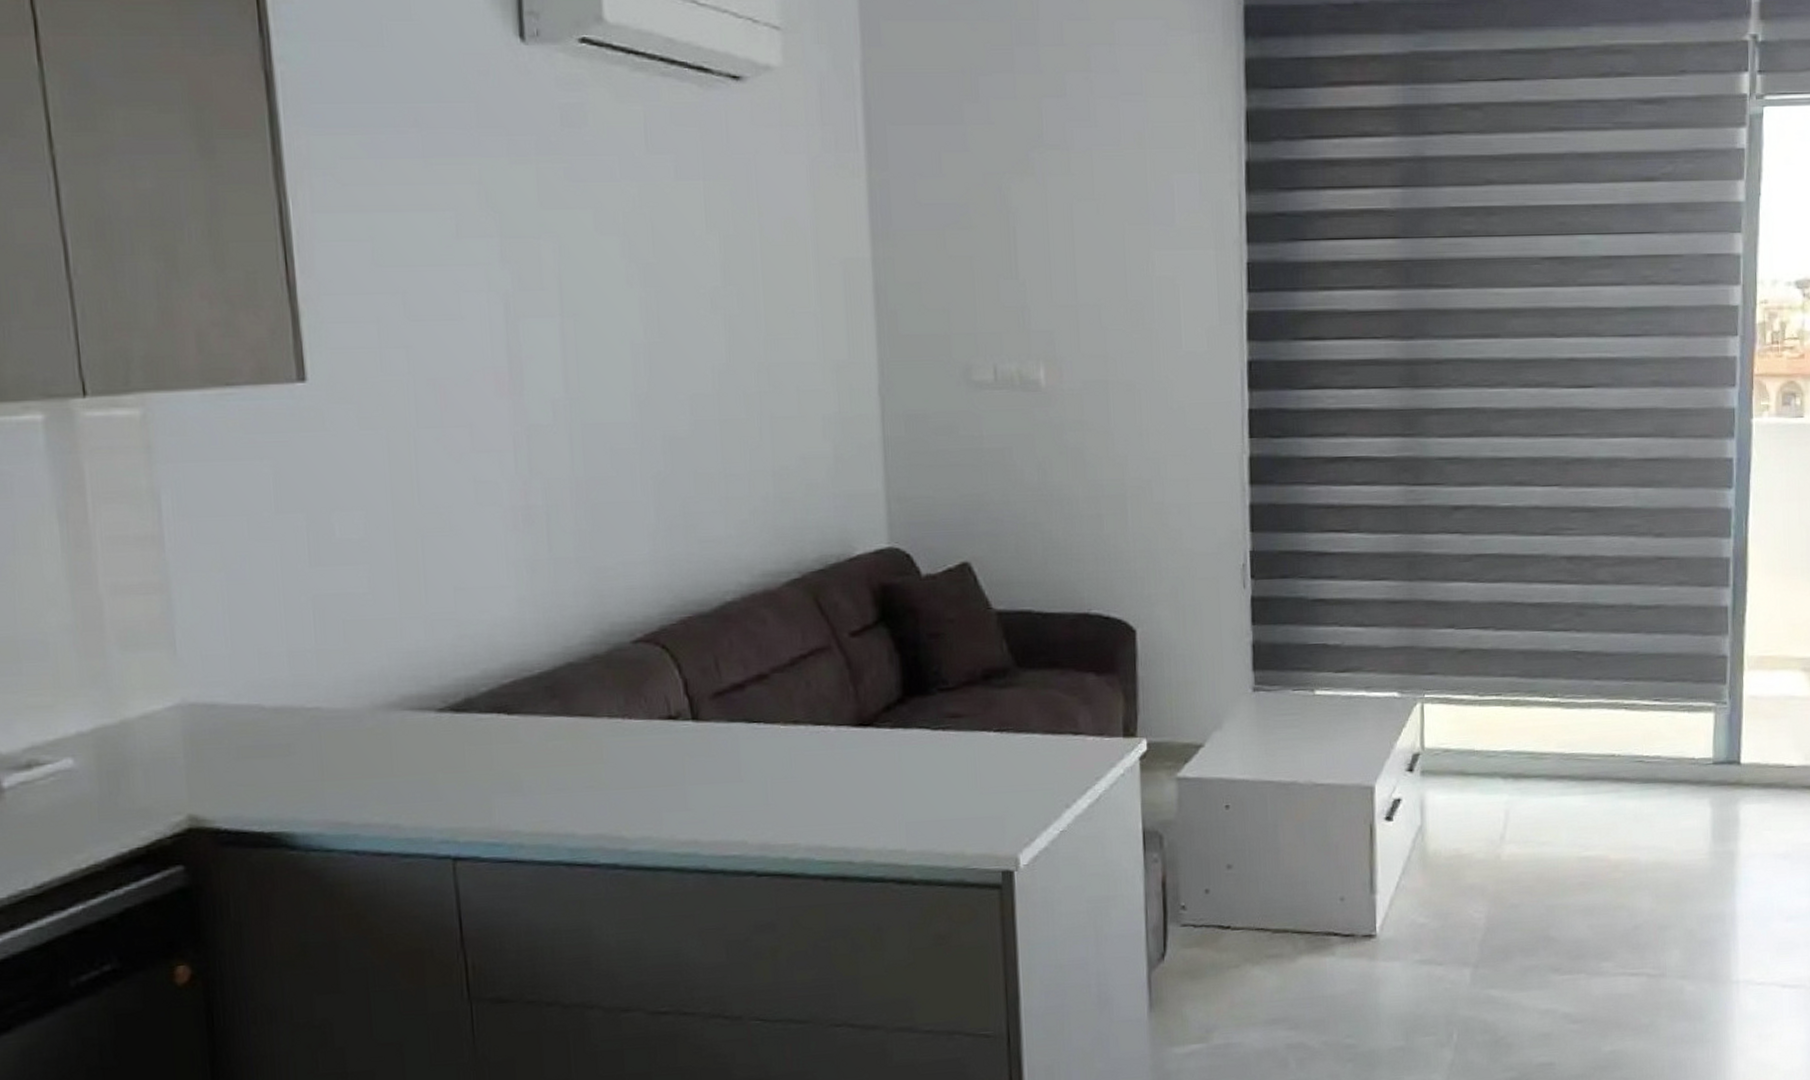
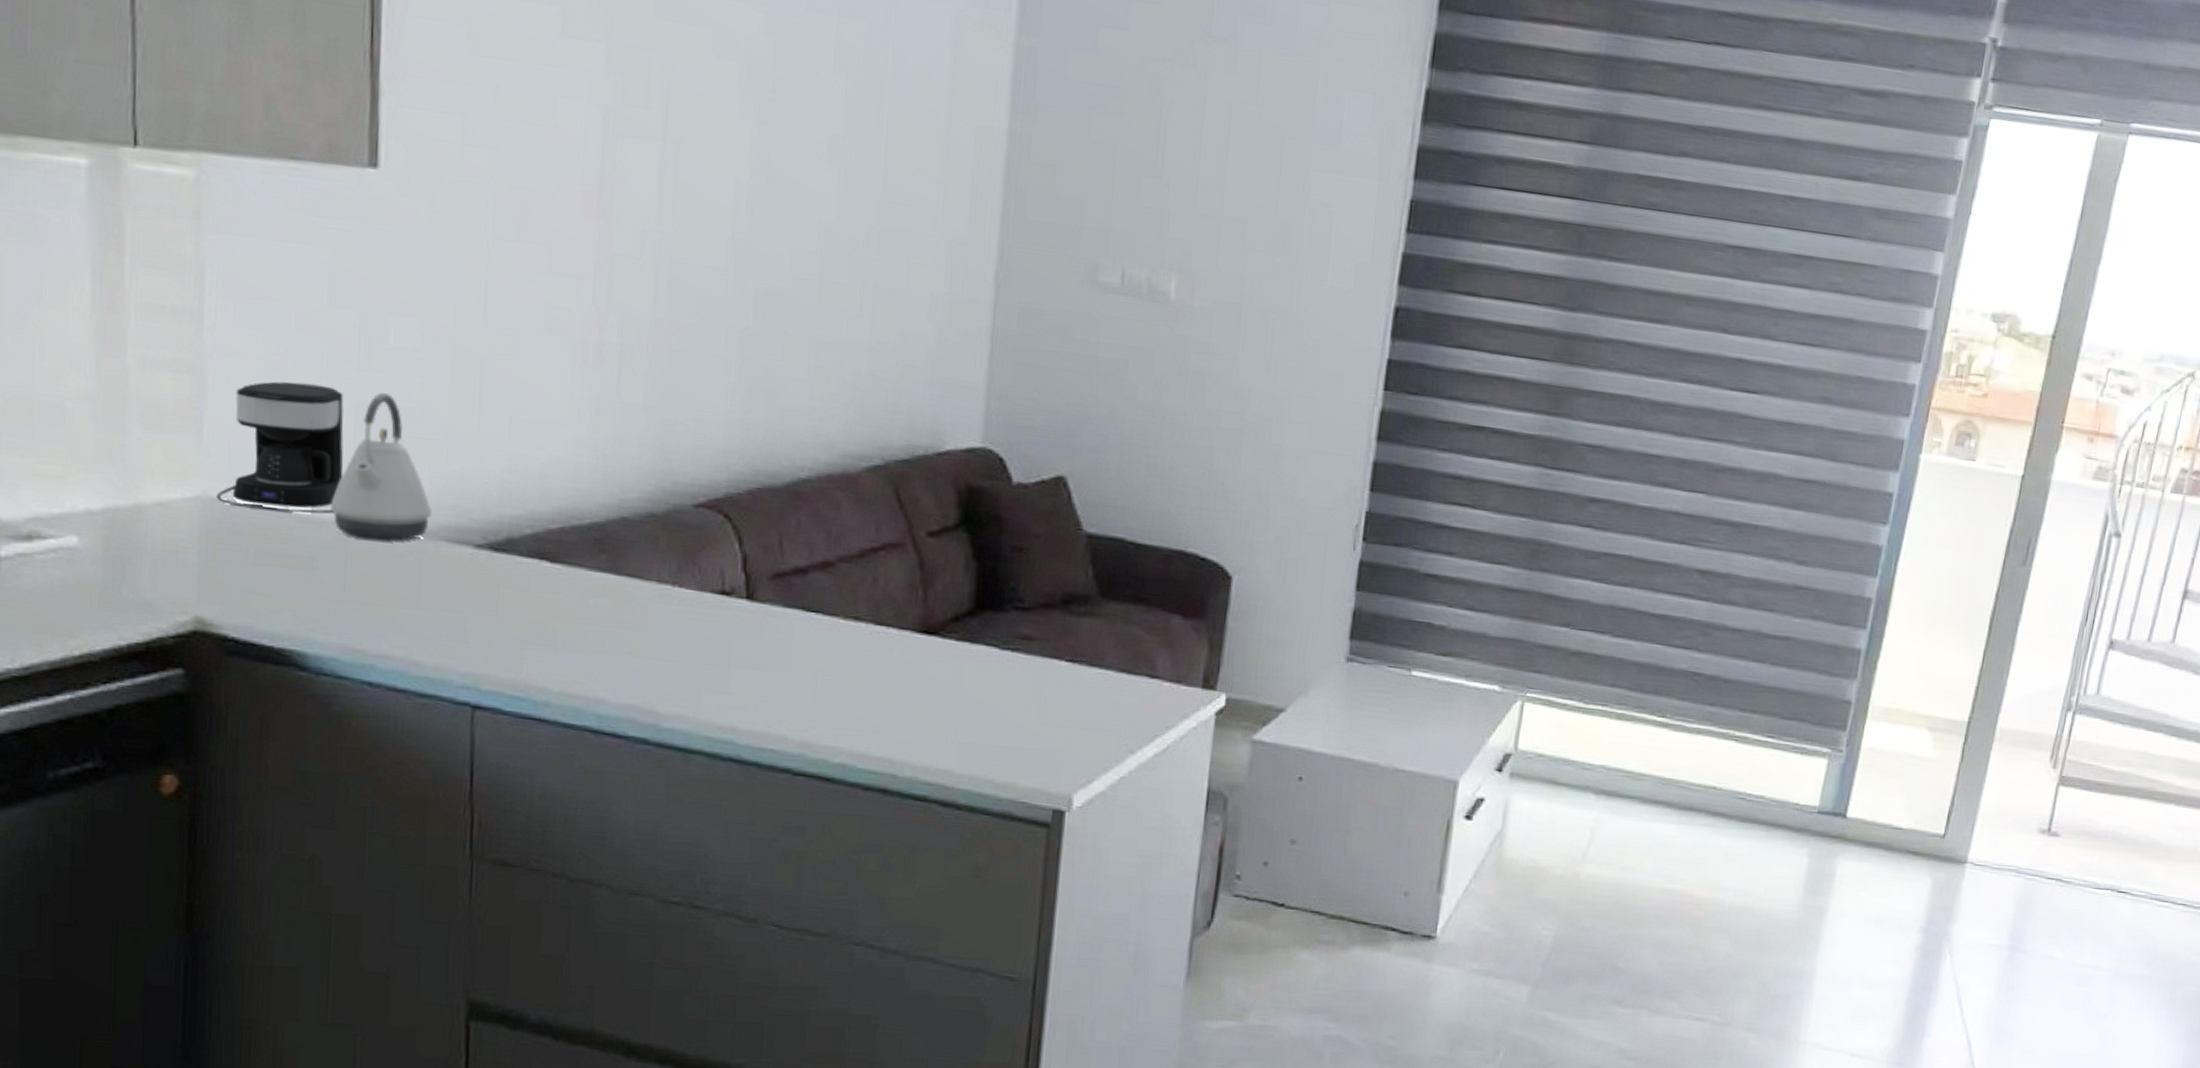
coffee maker: none [194,585,309,709] -> present [216,381,344,514]
kettle: none [300,584,394,720] -> present [331,393,432,541]

